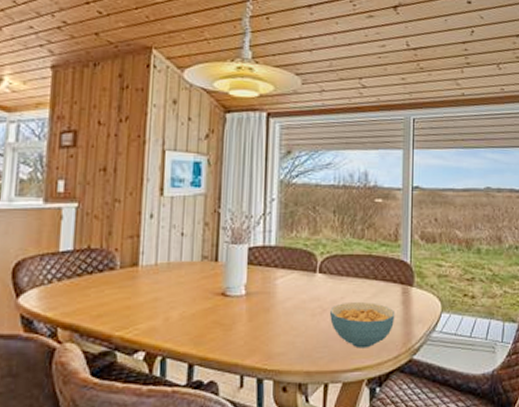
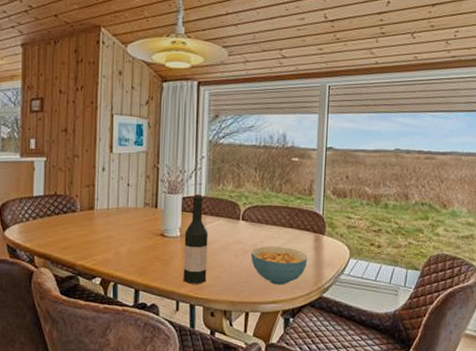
wine bottle: none [248,243,280,353] -> present [183,194,209,284]

